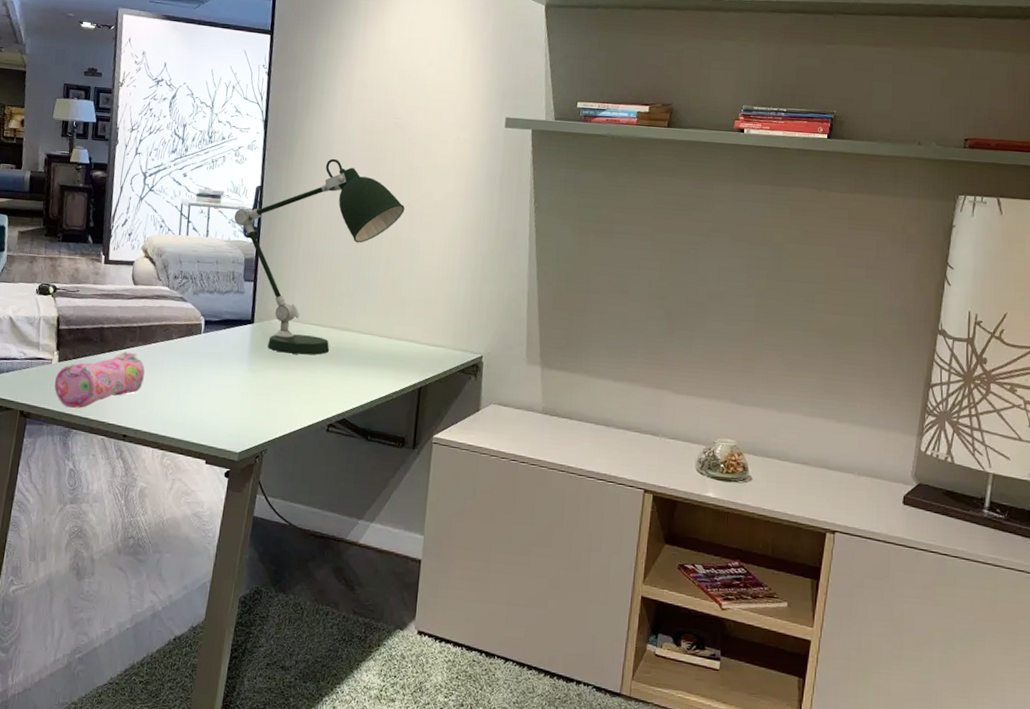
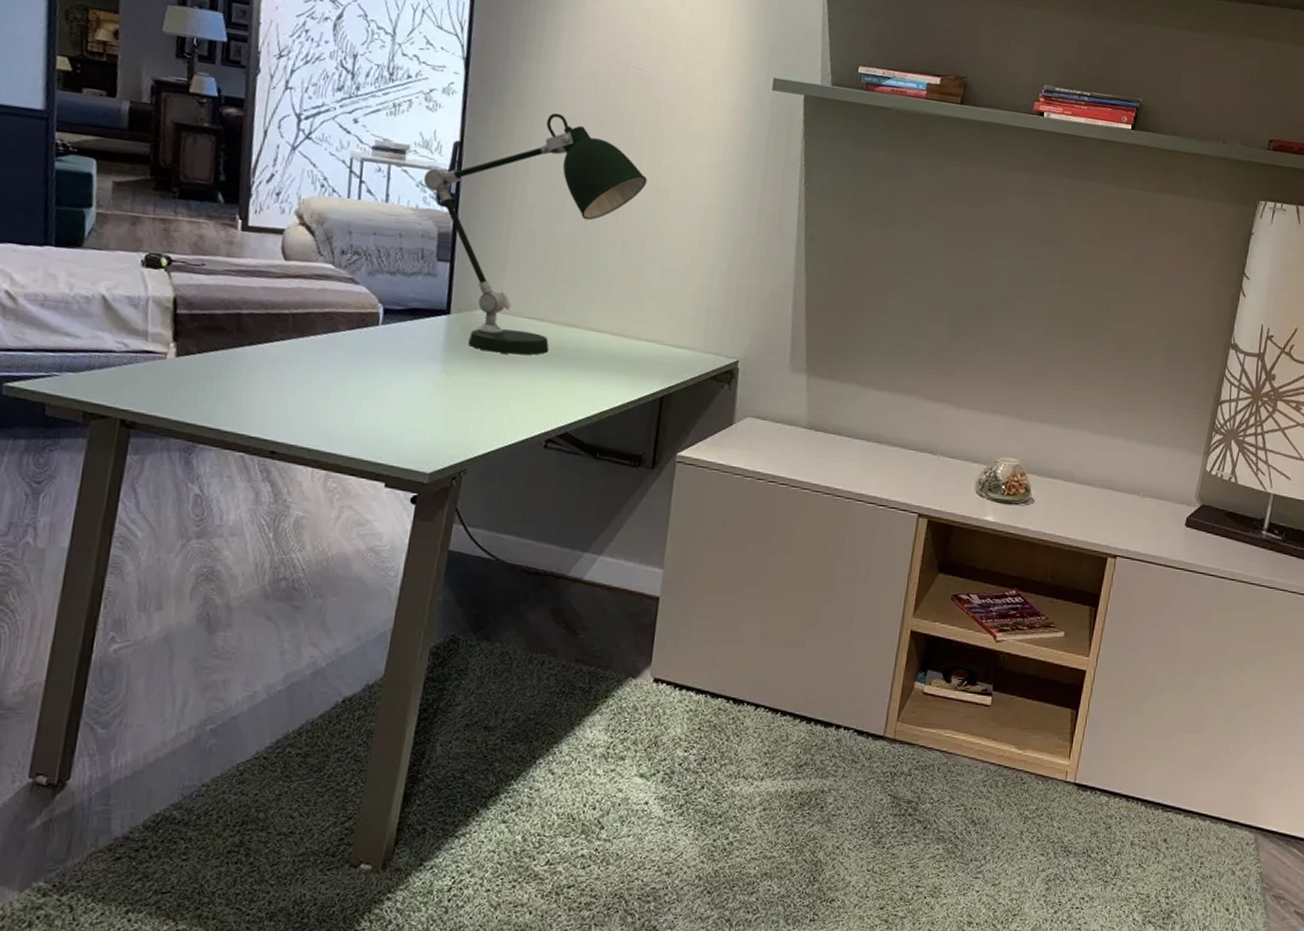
pencil case: present [54,352,145,408] -> none [170,345,301,417]

